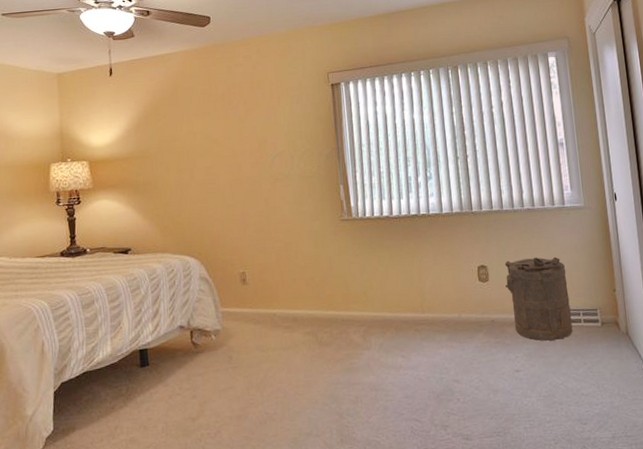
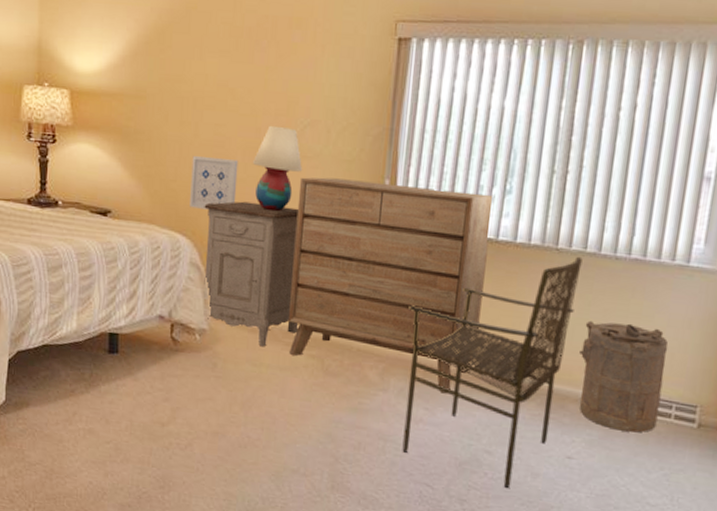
wall art: none [191,191,230,234] -> present [190,155,239,210]
nightstand: none [205,219,293,334] -> present [204,201,299,347]
table lamp: none [238,160,278,225] -> present [252,125,303,211]
dresser: none [276,182,430,341] -> present [289,177,492,394]
armchair: none [373,215,498,407] -> present [402,256,583,488]

